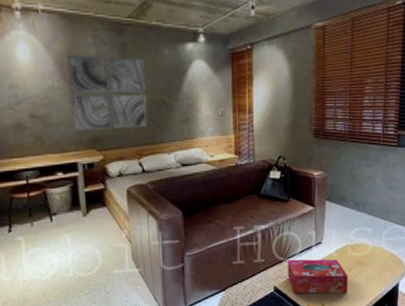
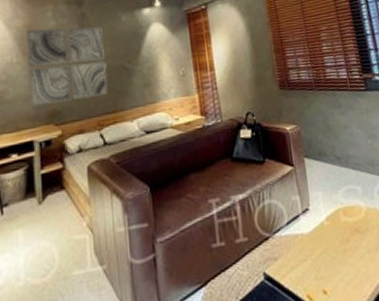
tissue box: present [288,259,348,294] -> none [274,228,350,280]

